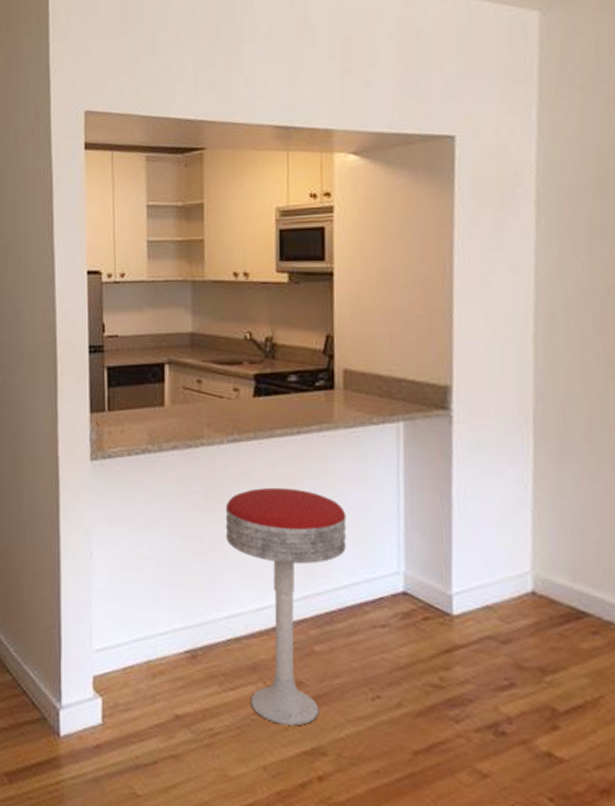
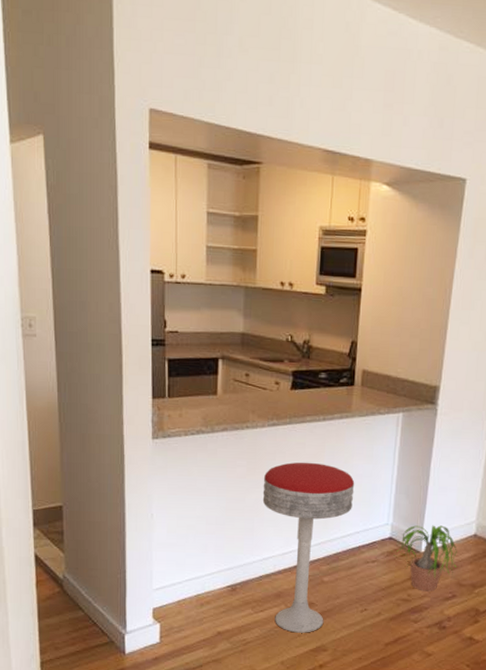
potted plant: none [408,576,511,675] -> present [391,525,457,592]

